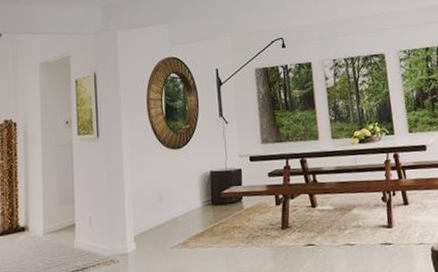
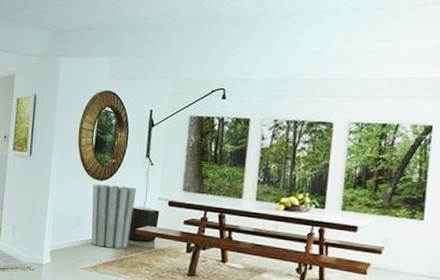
trash can: none [170,149,217,220] -> present [91,184,137,249]

